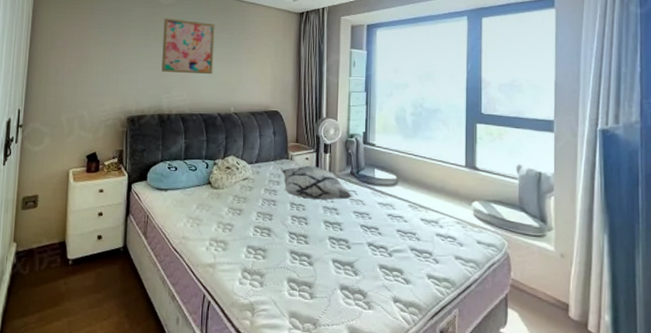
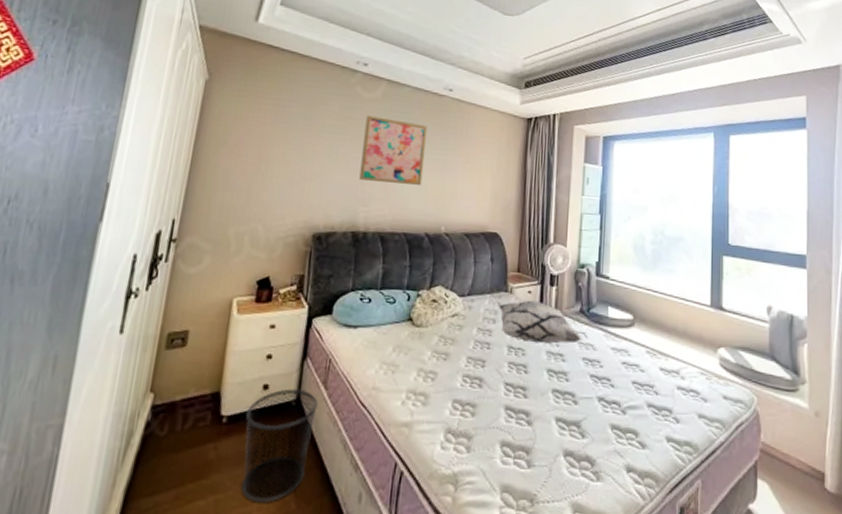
waste bin: none [86,238,140,324] -> present [241,388,318,503]

